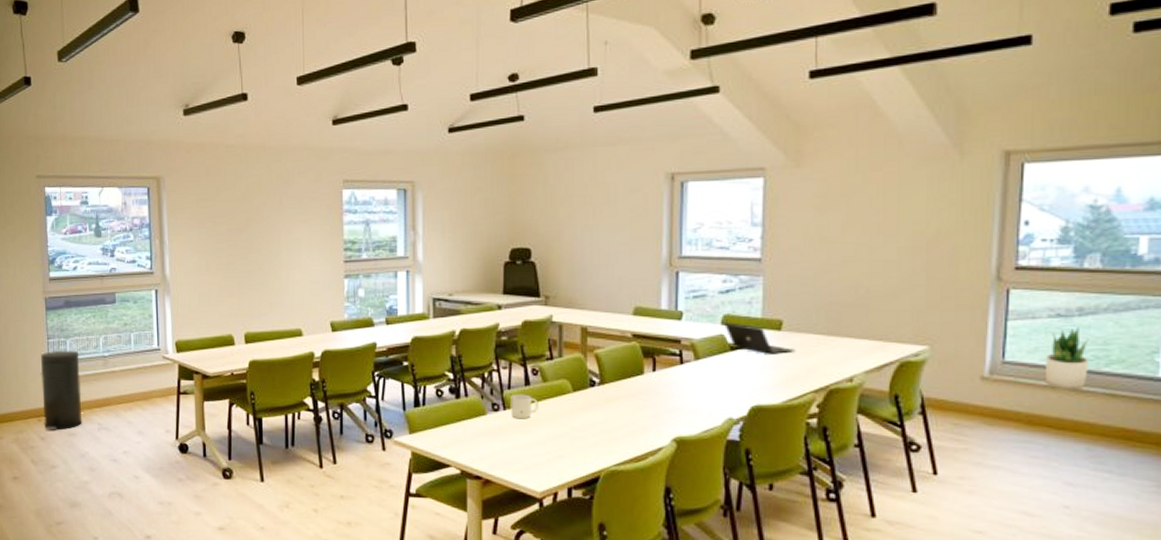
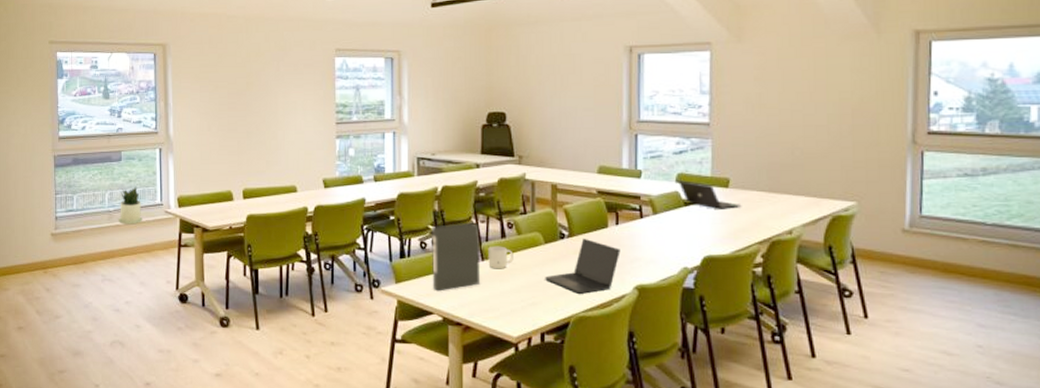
pedal bin: present [41,350,82,431] -> none [48,205,87,282]
planter: none [113,330,140,371] -> present [118,186,143,225]
binder: none [447,368,502,443] -> present [430,222,481,291]
laptop: none [573,385,657,446] -> present [545,238,620,294]
planter: present [1044,327,1089,390] -> none [956,185,993,241]

